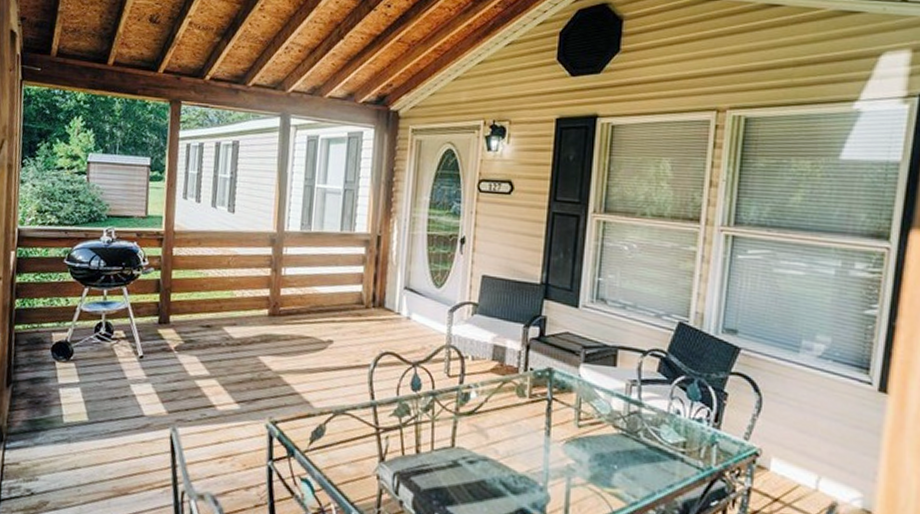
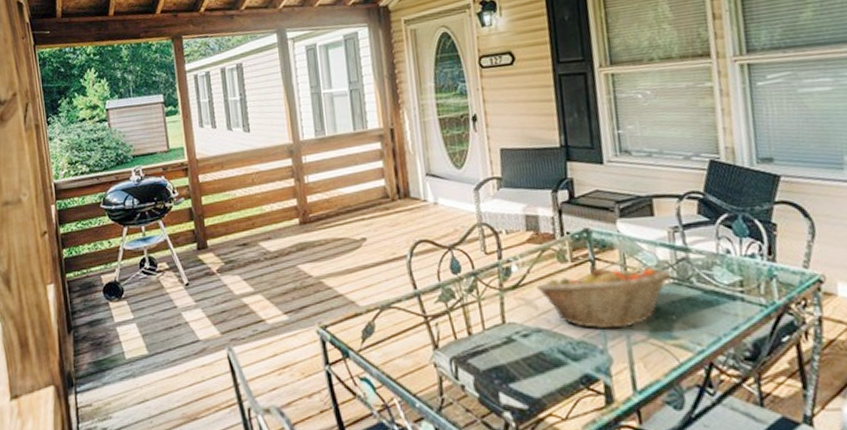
fruit basket: none [491,405,621,470] -> present [537,266,671,330]

